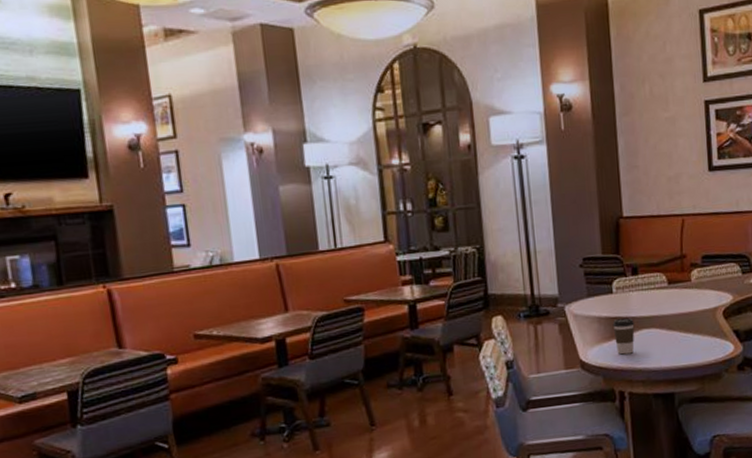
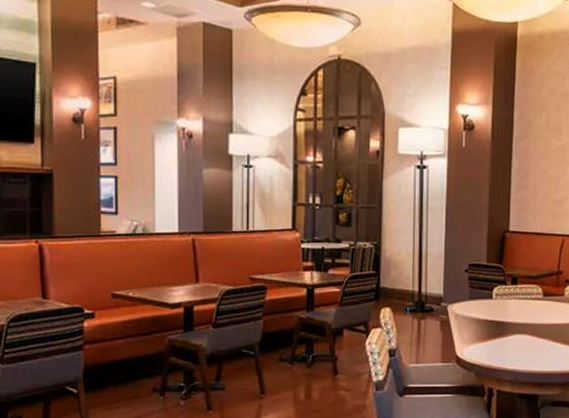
coffee cup: present [612,318,635,355] -> none [489,323,509,355]

